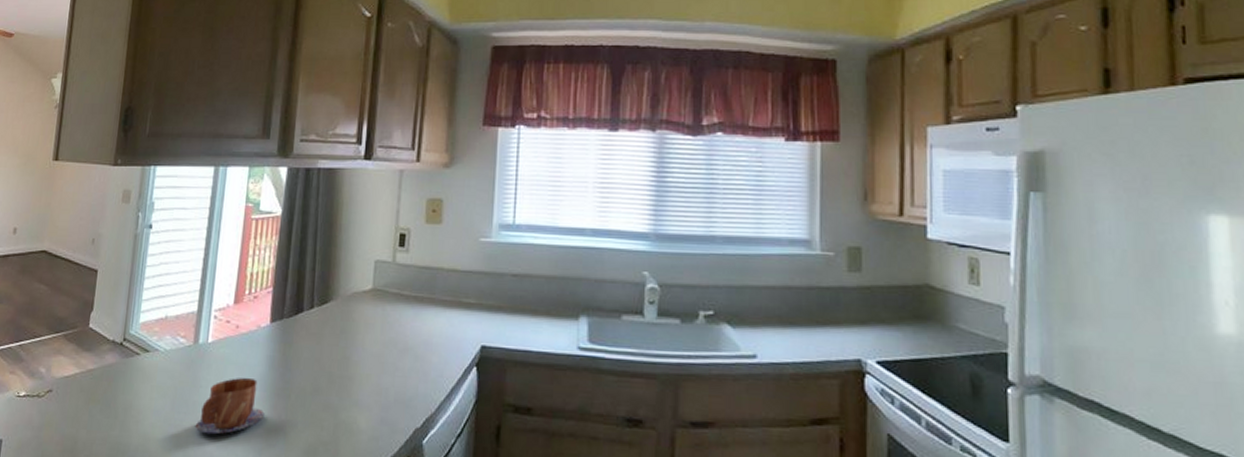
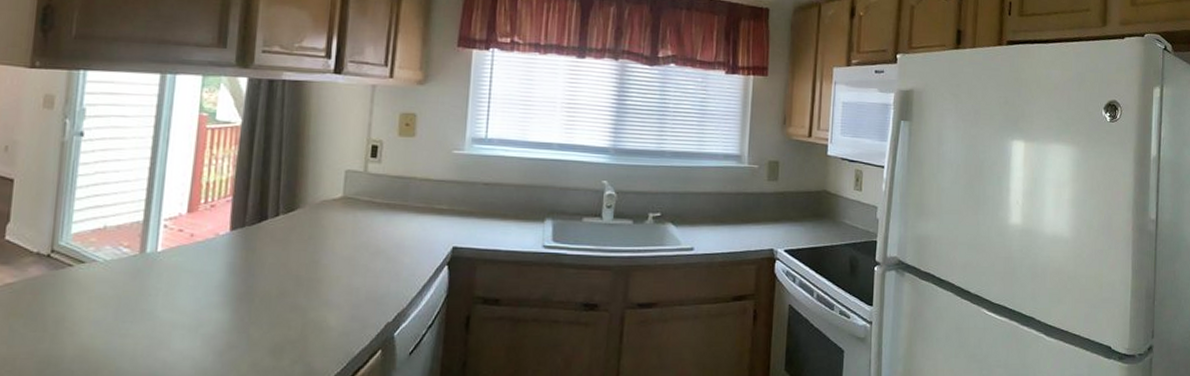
mug: present [195,377,265,435] -> none [143,284,225,341]

